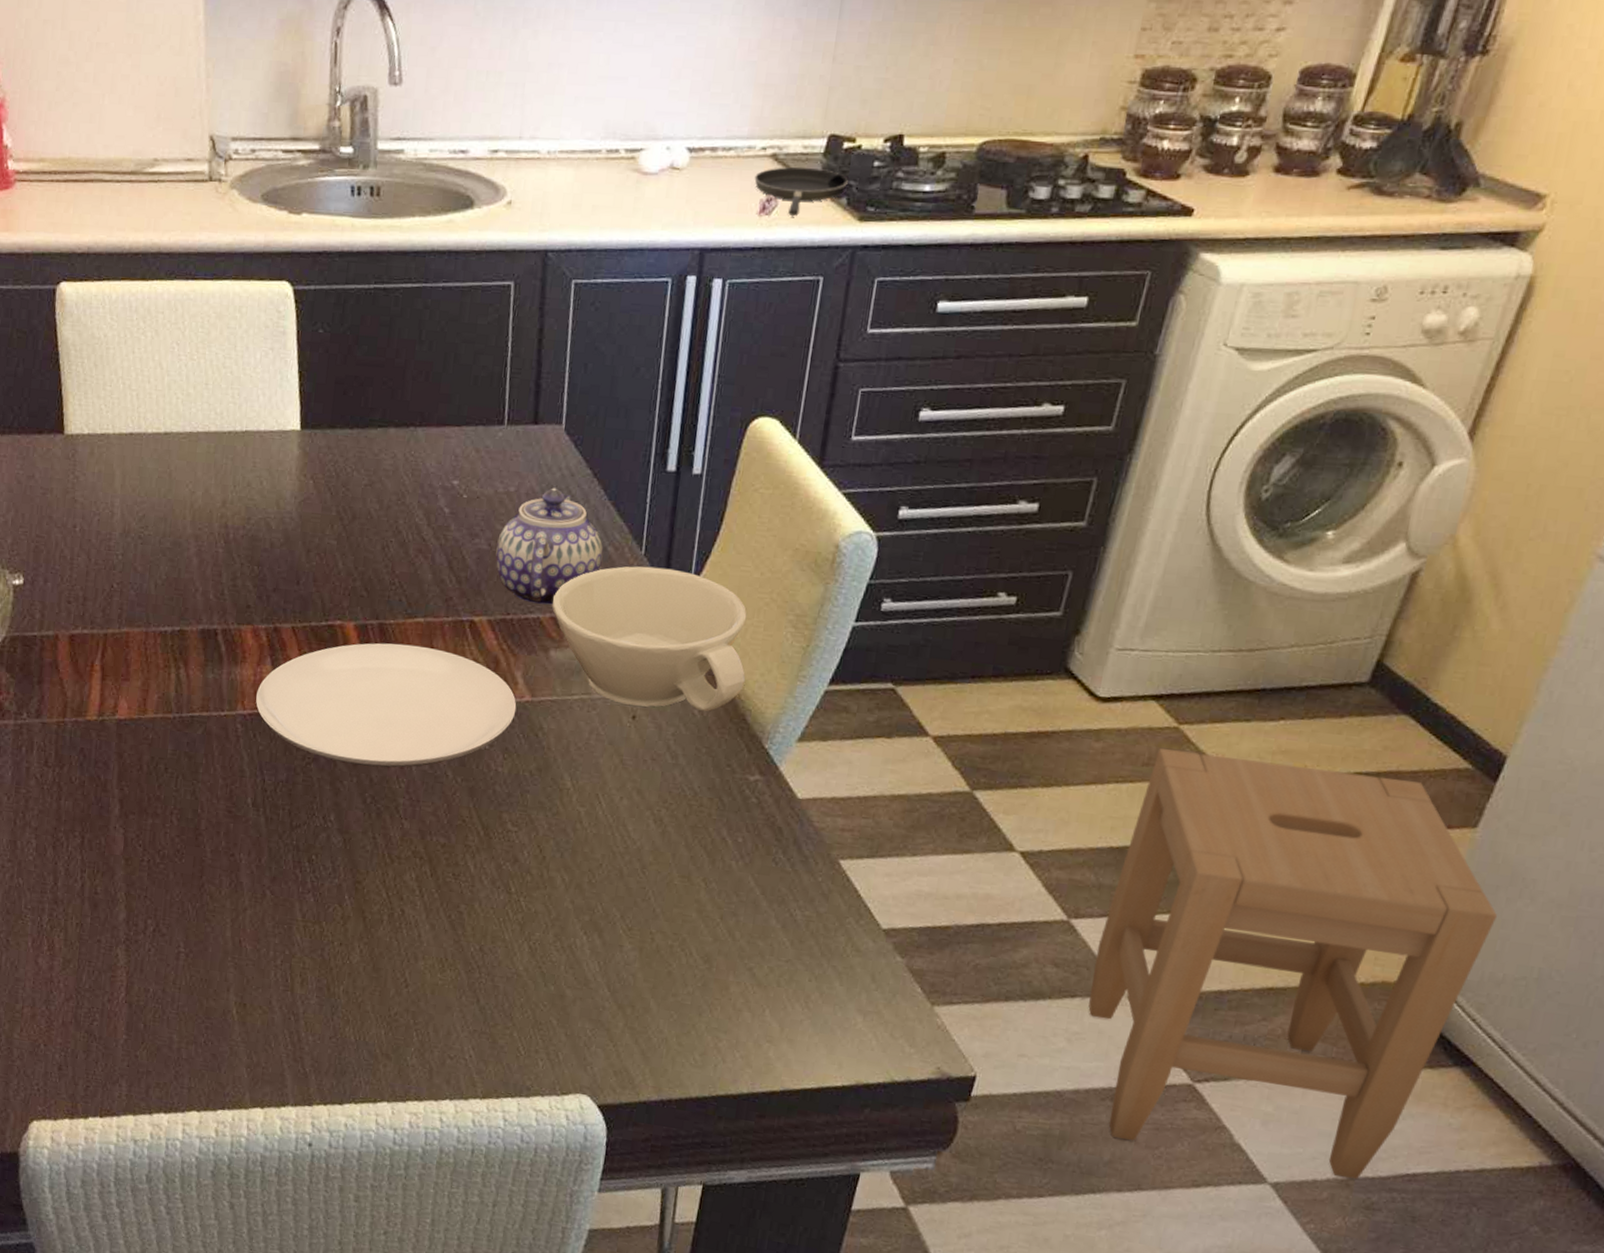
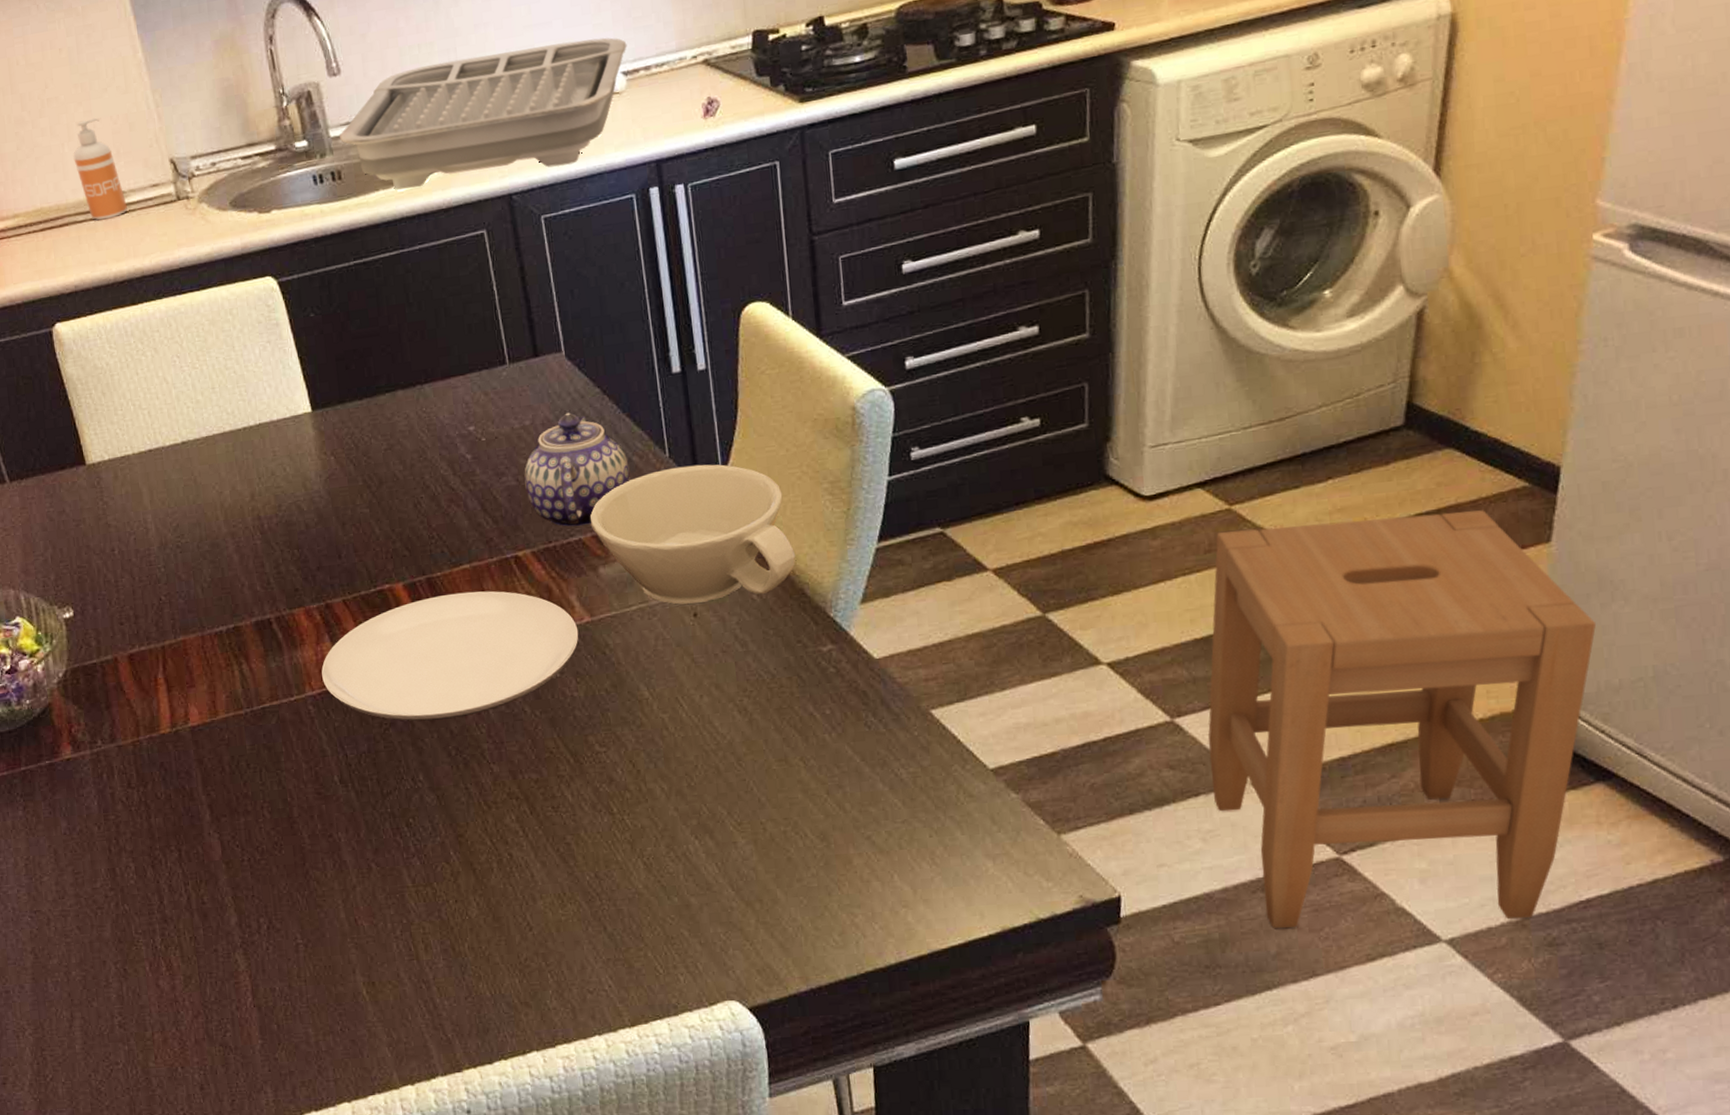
soap dispenser: none [112,74,157,185] -> present [73,118,128,221]
dish rack: none [386,95,699,233] -> present [339,37,627,191]
frying pan: present [754,166,848,216] -> none [692,63,781,112]

